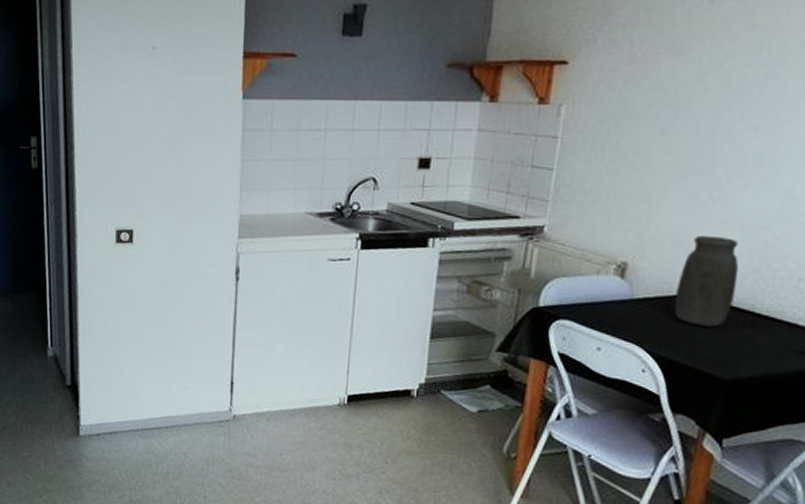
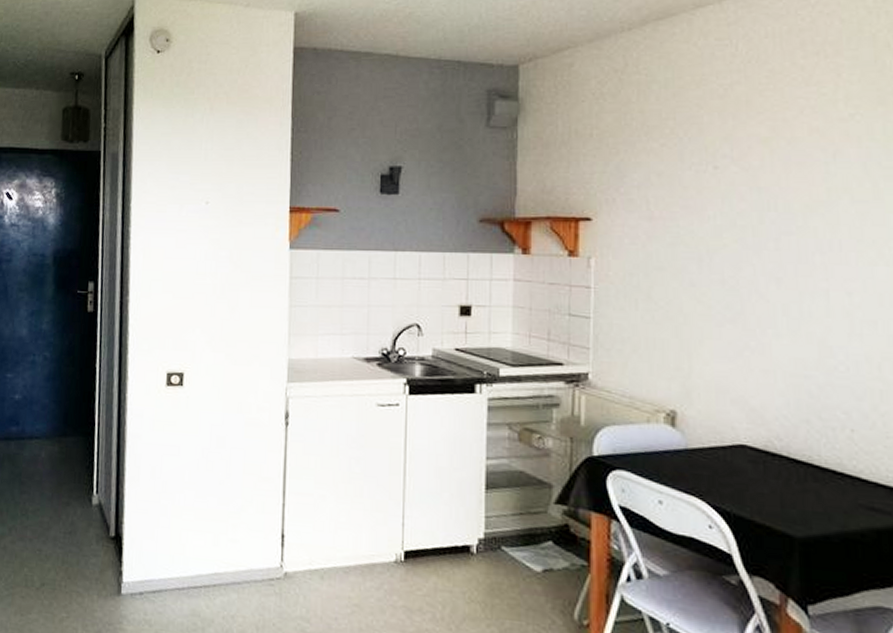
vase: present [674,235,739,327] -> none [729,383,790,480]

